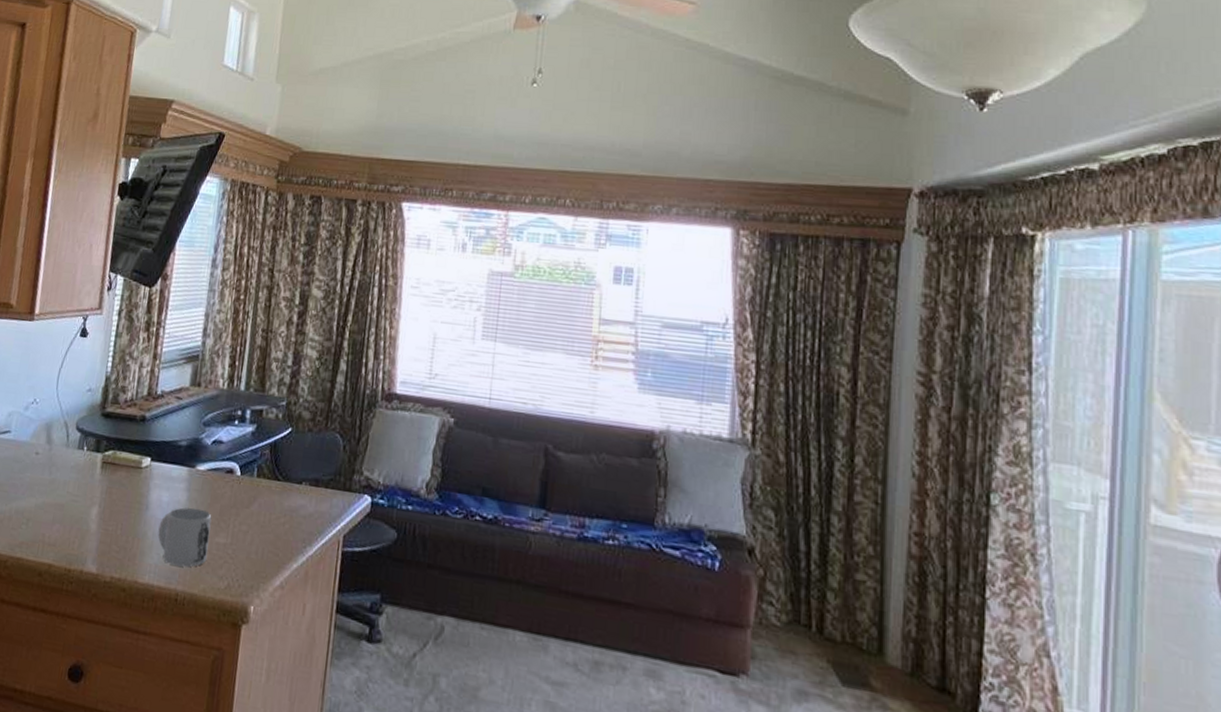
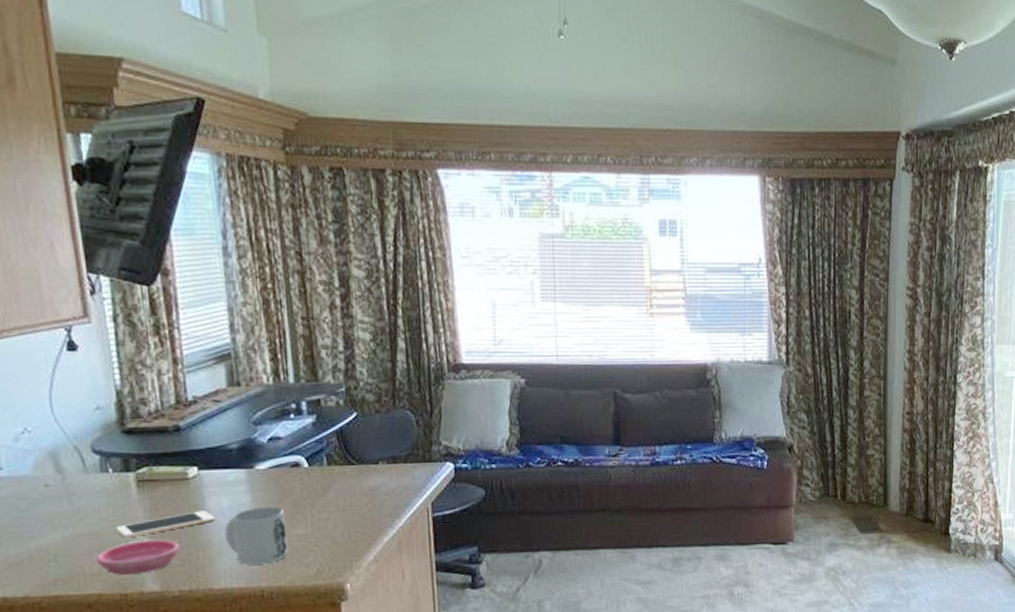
saucer: none [55,519,122,553] -> present [96,539,181,575]
cell phone: none [76,500,155,516] -> present [115,511,216,539]

